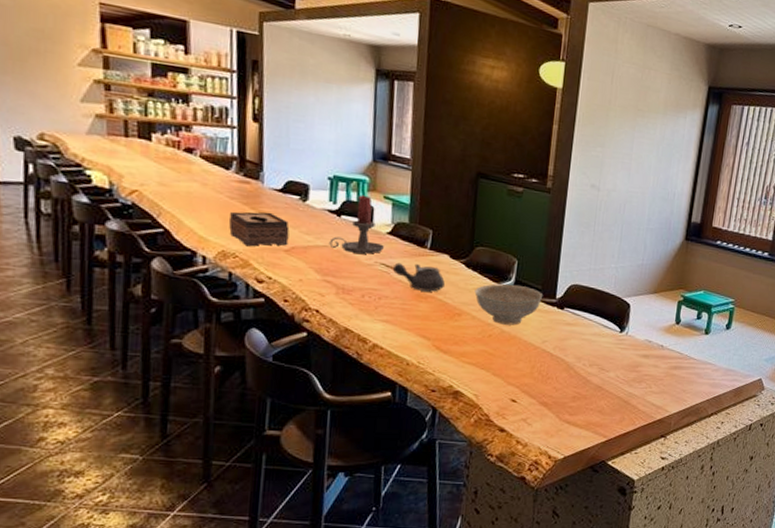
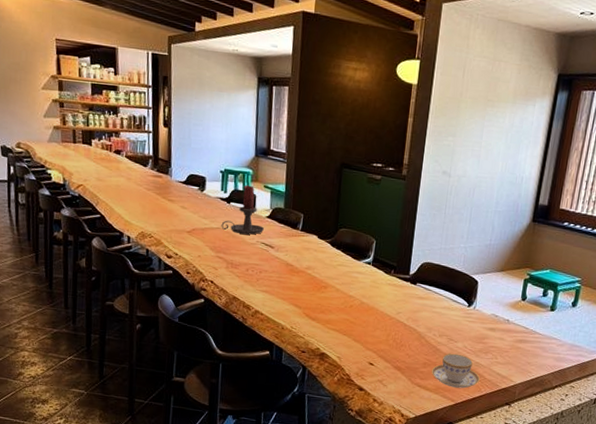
tissue box: present [228,211,290,247] -> none [146,200,191,229]
teapot: present [392,262,445,292] -> none [270,242,314,267]
decorative bowl: present [474,284,542,325] -> none [338,261,397,298]
teacup: none [581,384,634,422] -> present [431,353,480,388]

